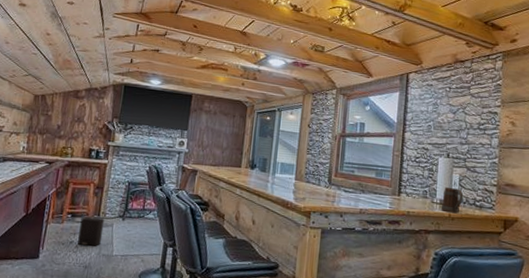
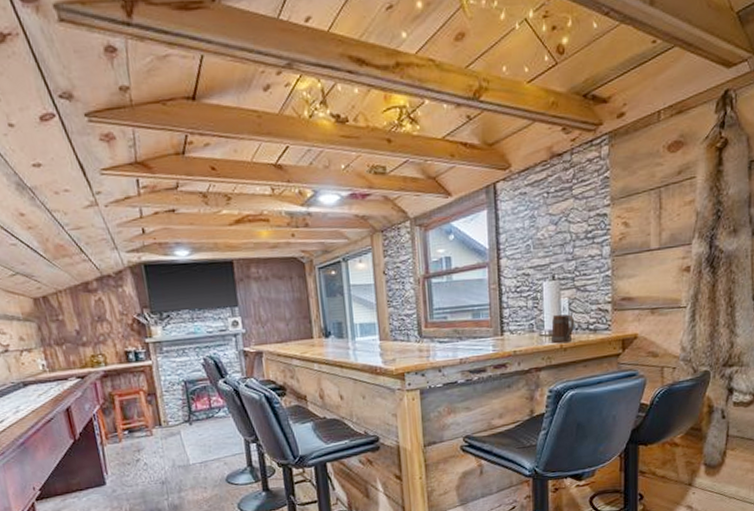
pedal bin: present [77,216,105,246] -> none [140,427,173,461]

